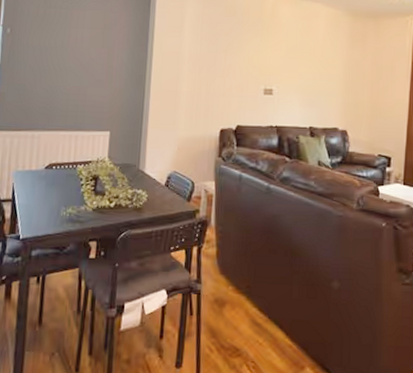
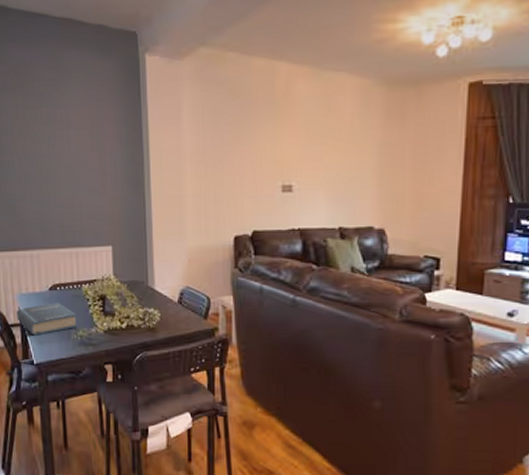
hardback book: none [9,180,68,211] -> present [16,302,77,336]

